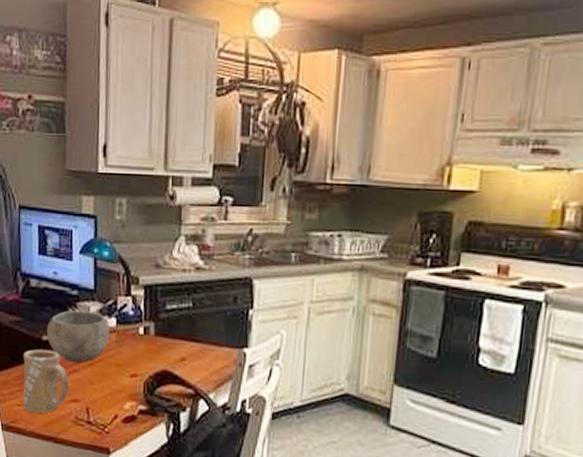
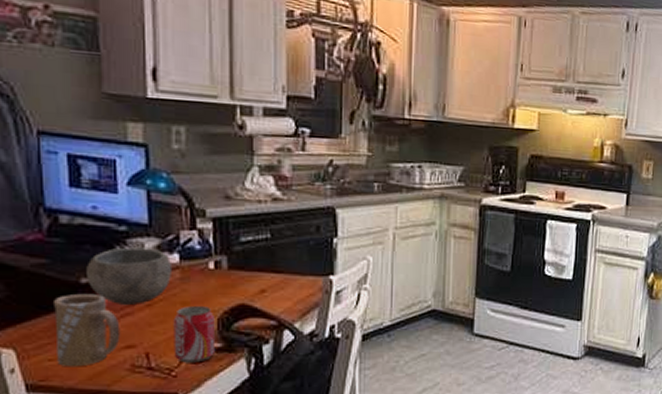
beverage can: none [107,368,141,422] -> present [173,306,214,363]

